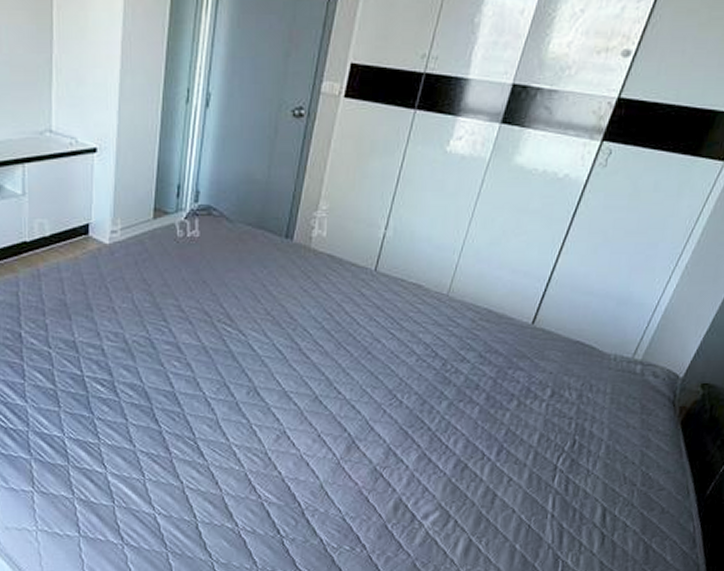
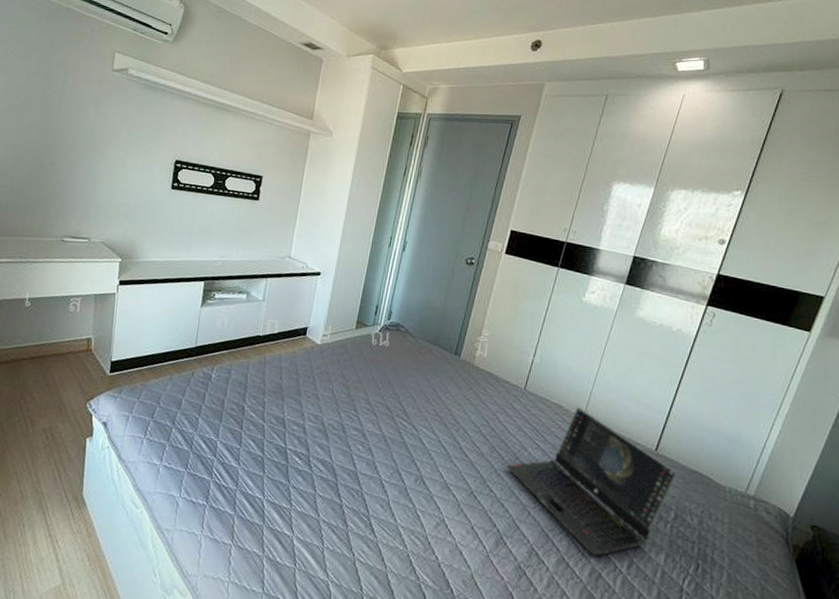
laptop computer: none [357,284,557,447] -> present [507,407,678,556]

